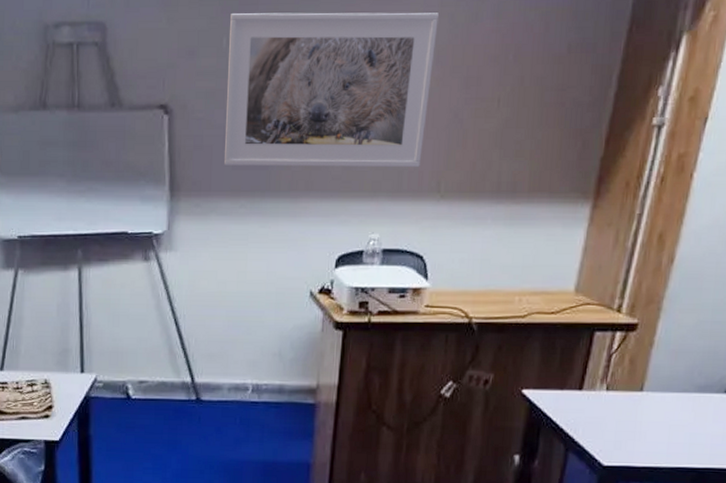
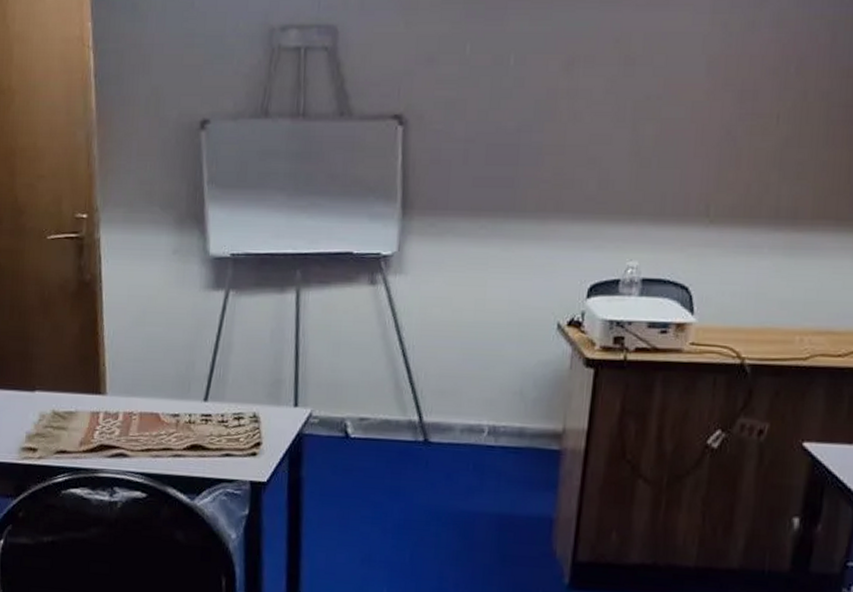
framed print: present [224,12,439,168] -> none [464,18,710,189]

